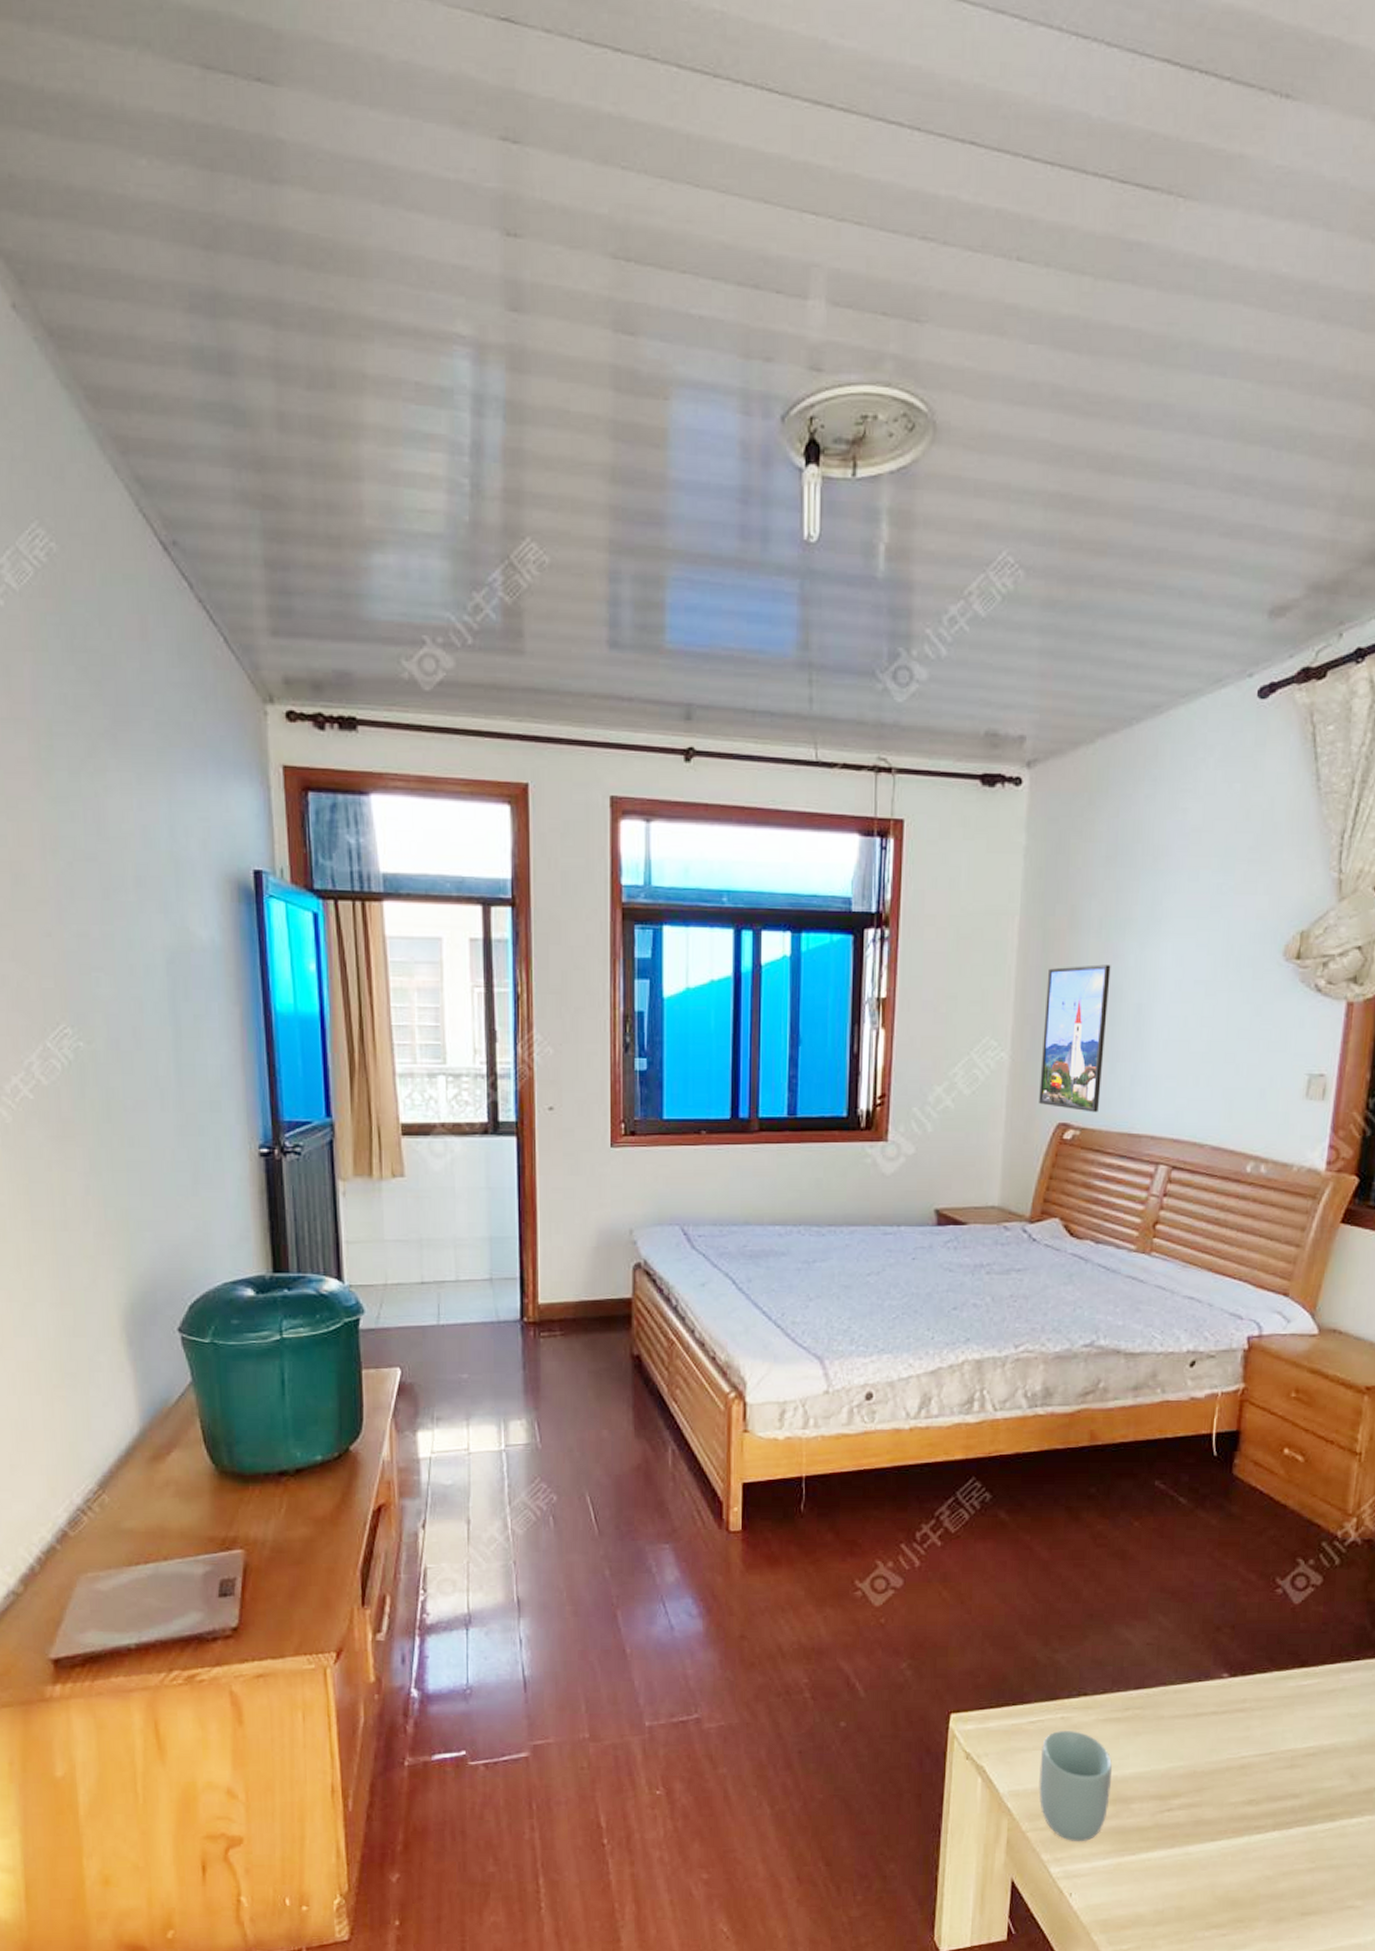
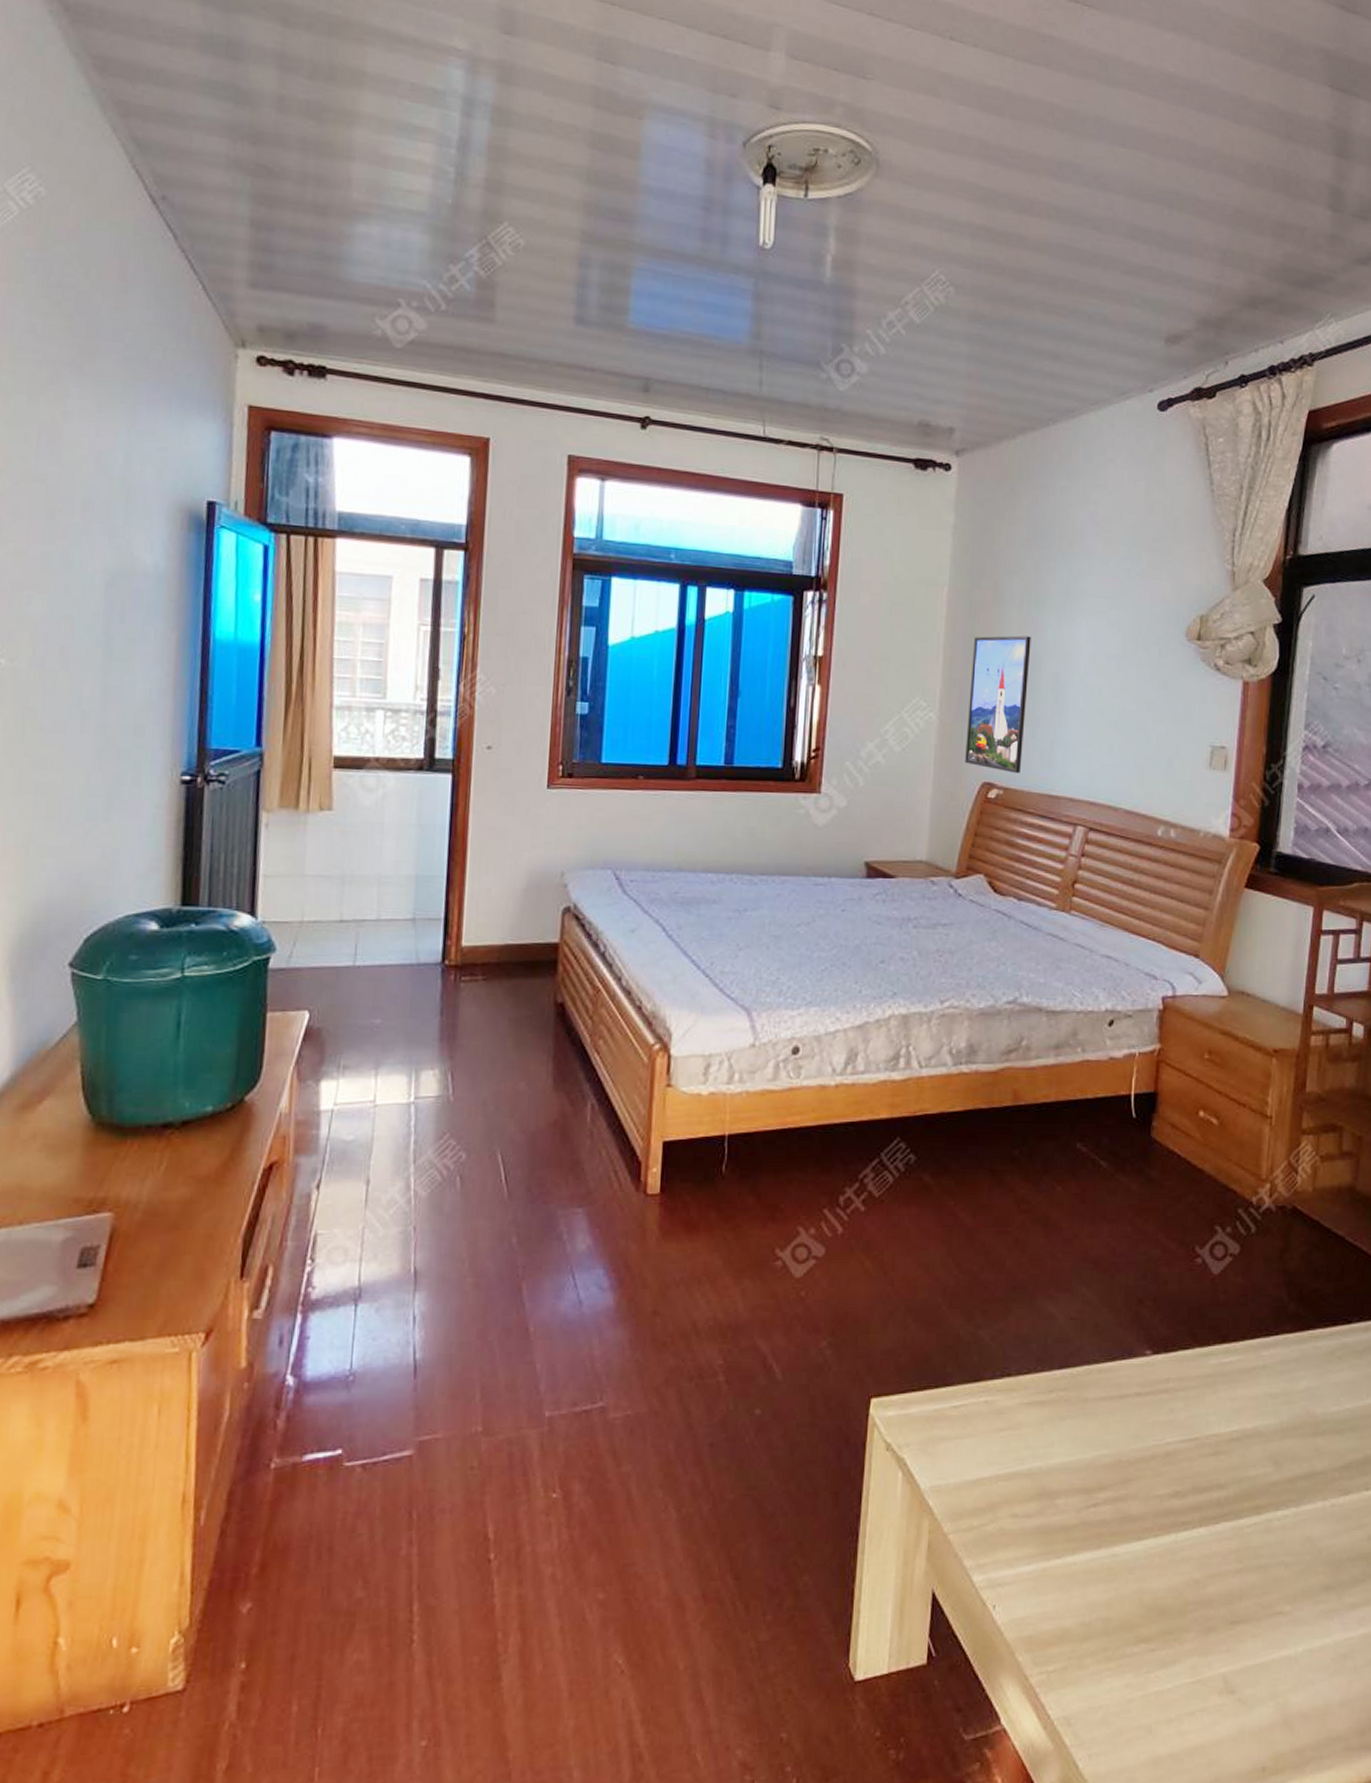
cup: present [1039,1731,1113,1842] -> none [961,1416,1037,1545]

